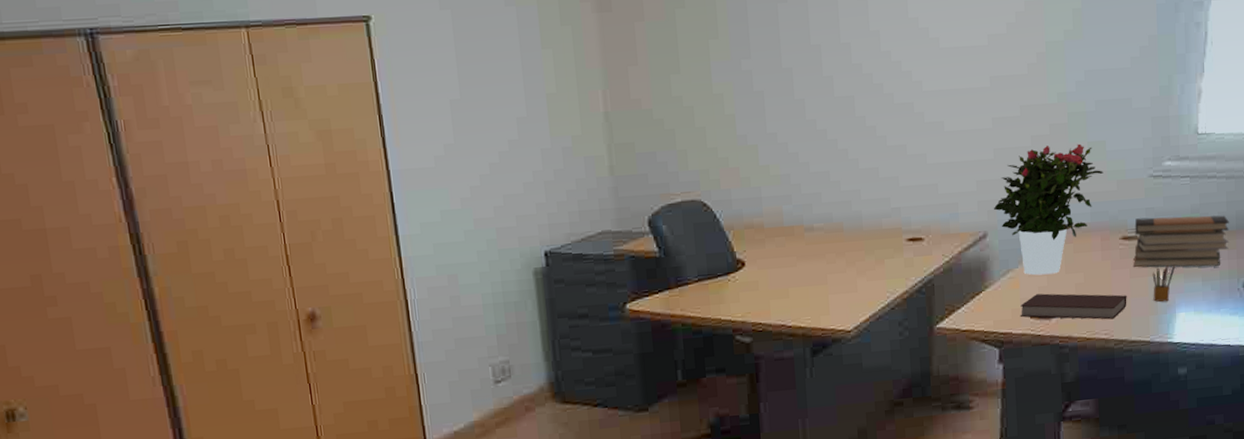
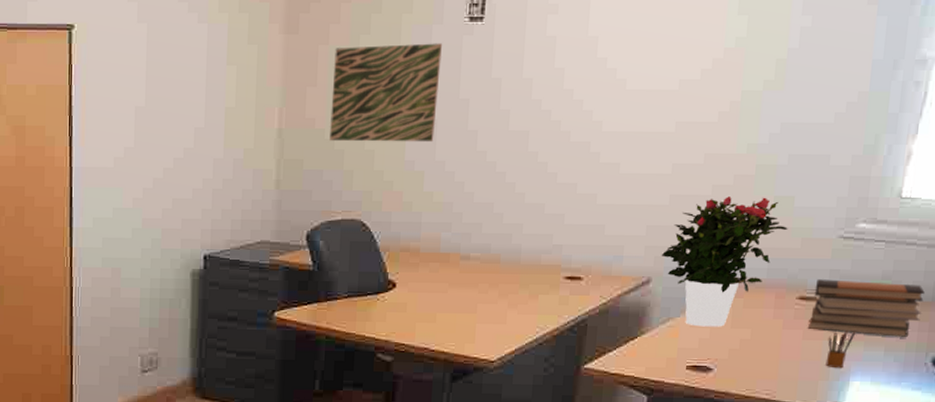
wall art: none [651,13,763,122] -> present [330,43,442,143]
notebook: present [1020,293,1127,320] -> none [675,346,796,380]

